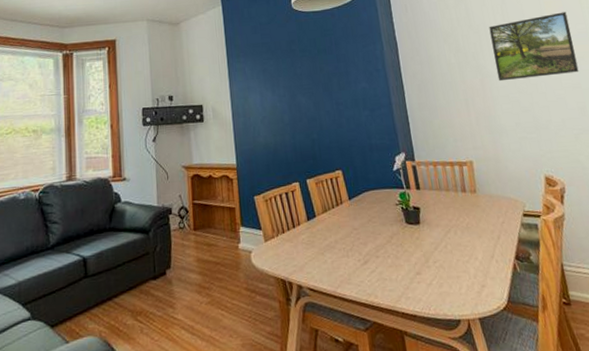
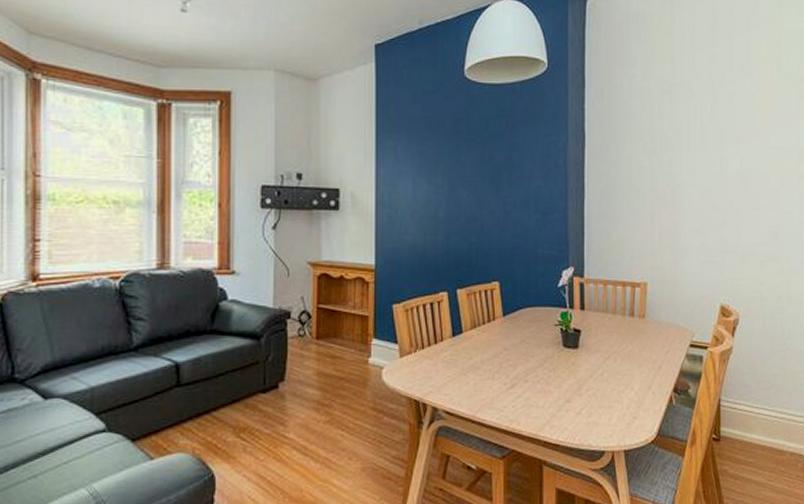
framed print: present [489,12,579,82] -> none [692,119,782,194]

